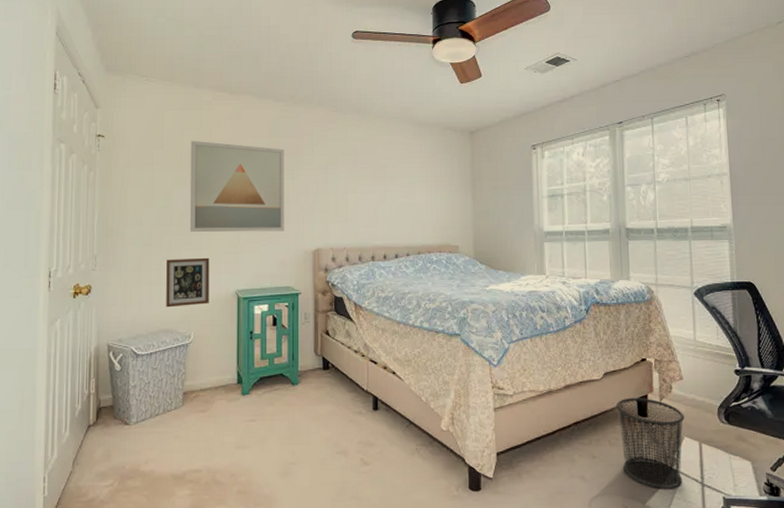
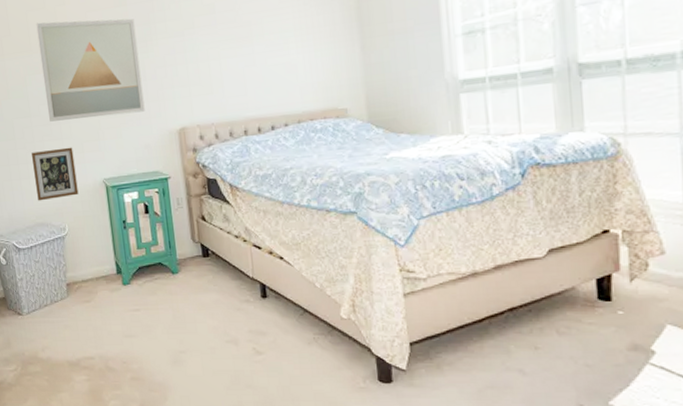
waste bin: present [615,397,685,488] -> none [565,277,667,385]

